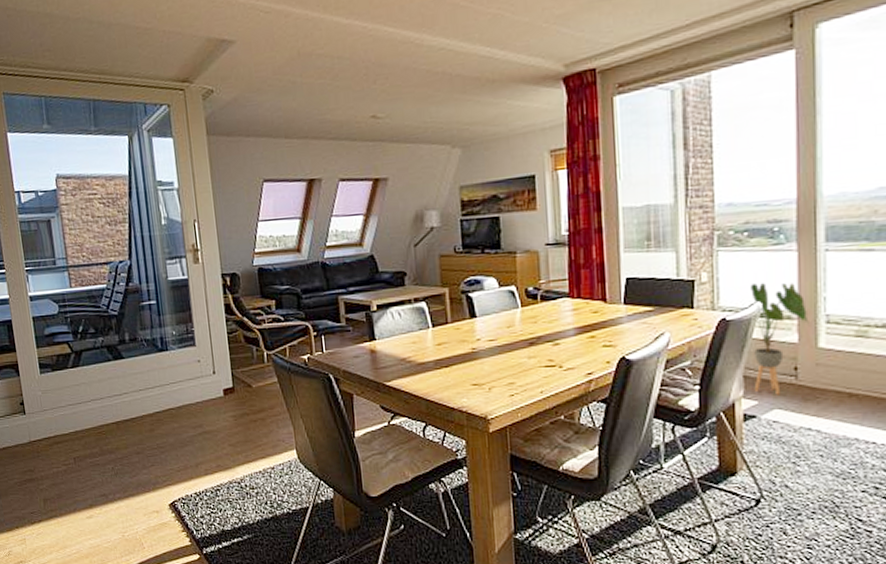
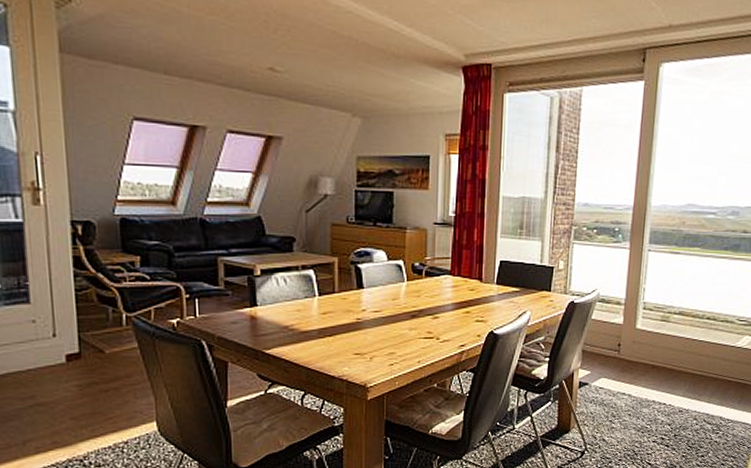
house plant: present [750,283,809,395] -> none [588,274,632,366]

